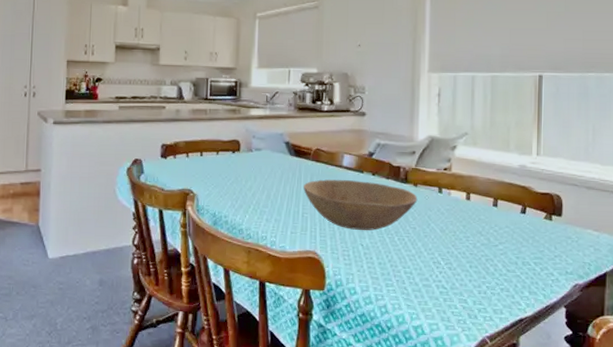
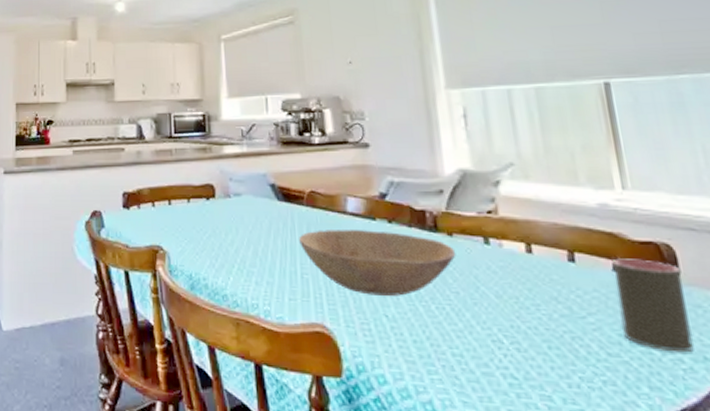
cup: none [519,204,563,269] -> present [613,258,694,353]

